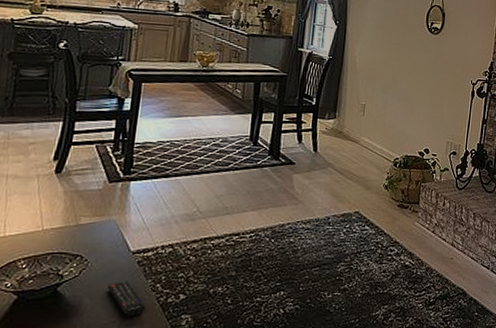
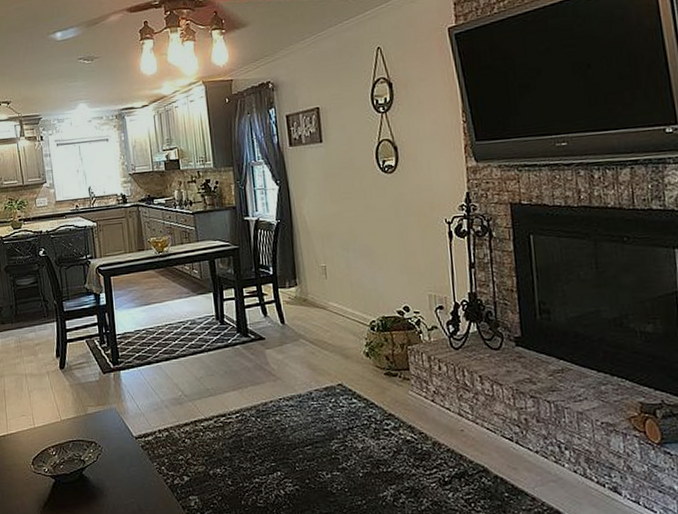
remote control: present [107,281,145,318] -> none [122,464,157,499]

